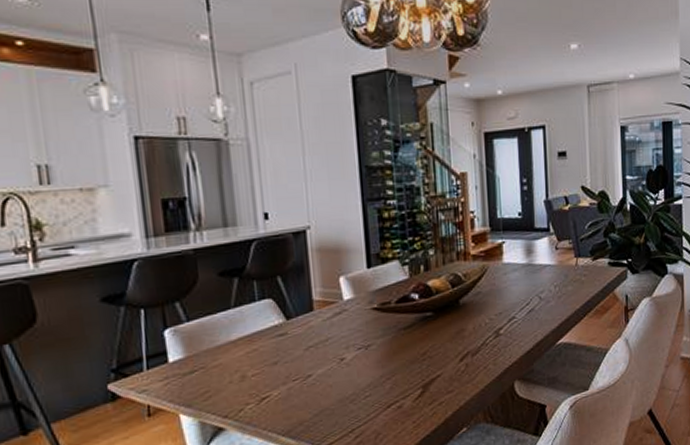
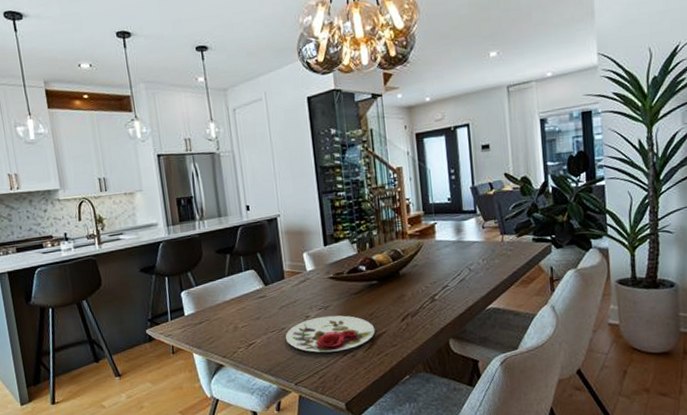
plate: none [311,356,428,405] -> present [285,315,375,353]

